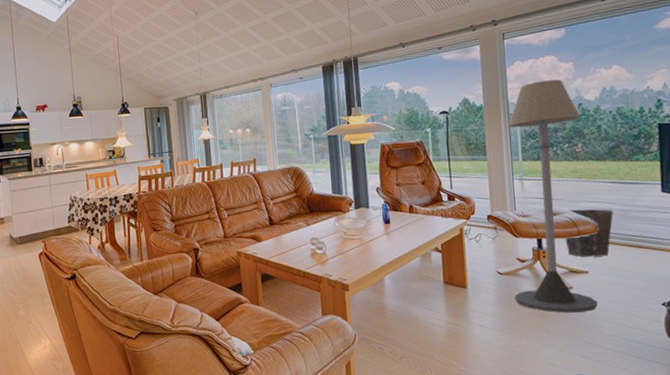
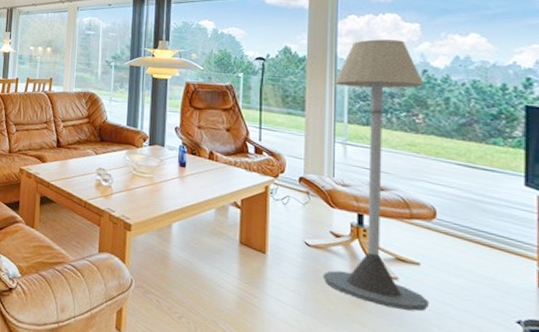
waste bin: present [565,209,613,257] -> none [393,187,458,250]

